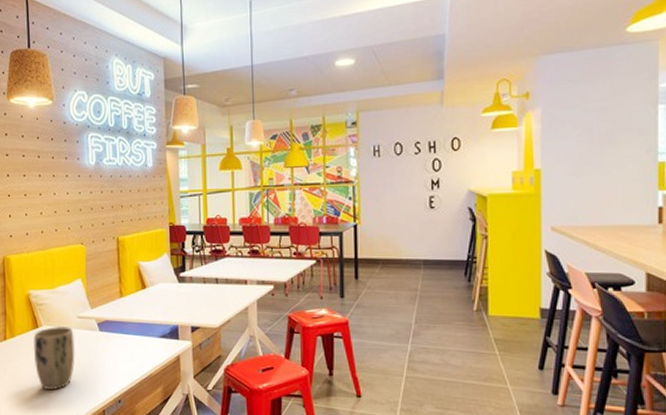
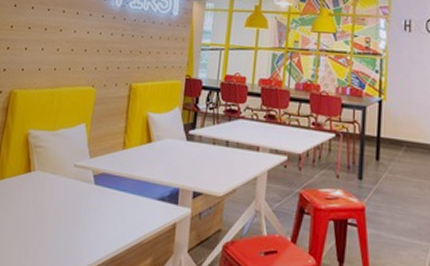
plant pot: present [33,327,75,390] -> none [18,173,67,246]

